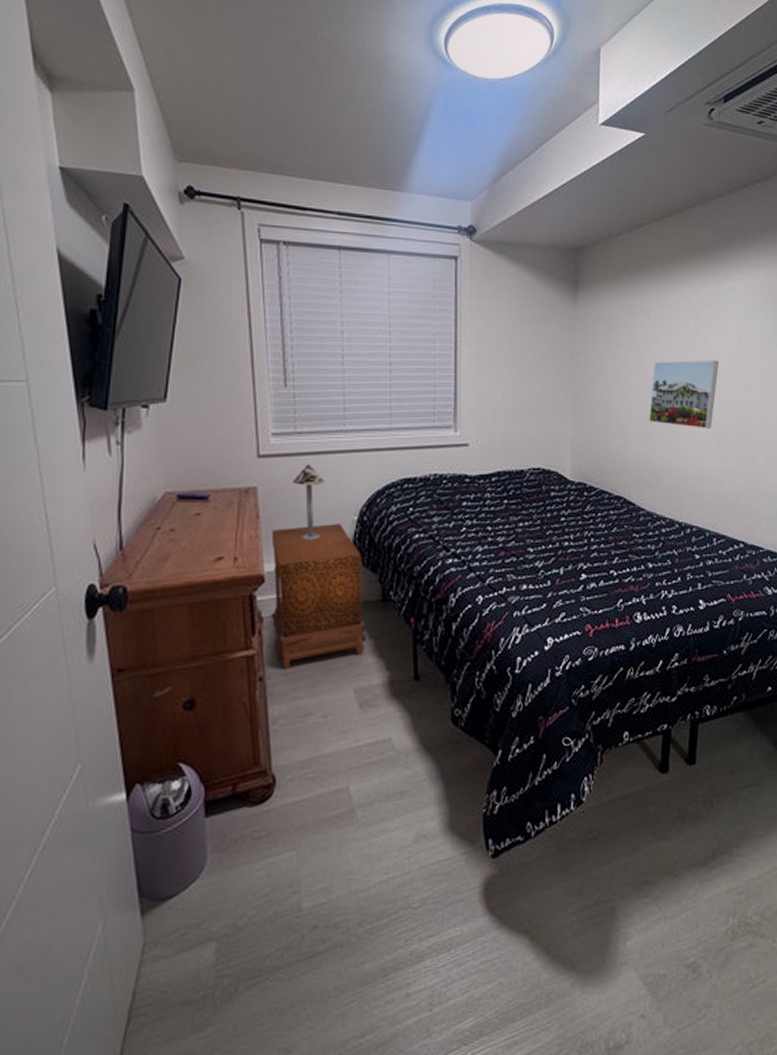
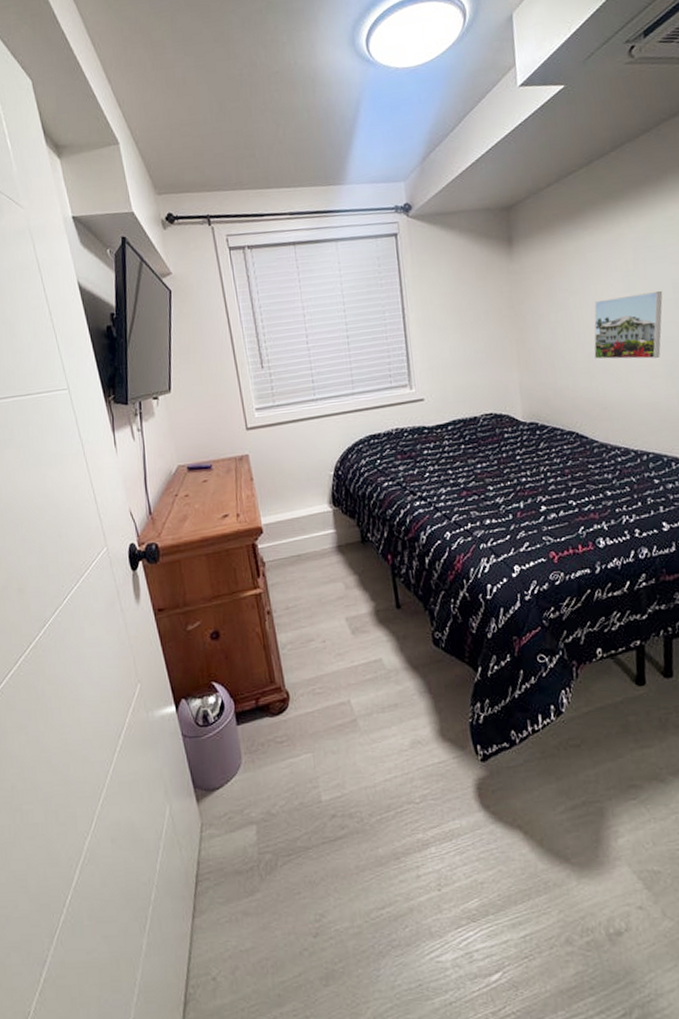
canopy bed: present [270,524,366,670] -> none [264,479,351,604]
table lamp: present [292,464,325,540] -> none [276,431,304,496]

